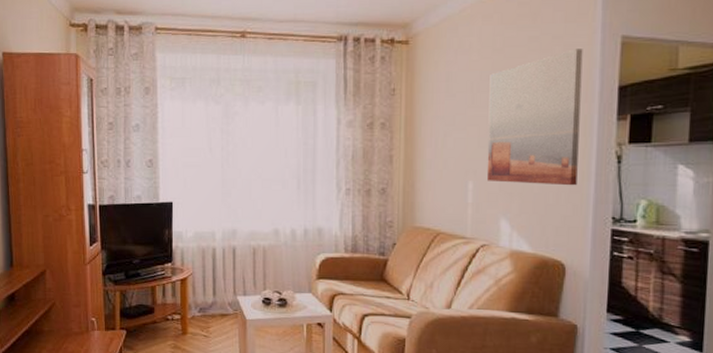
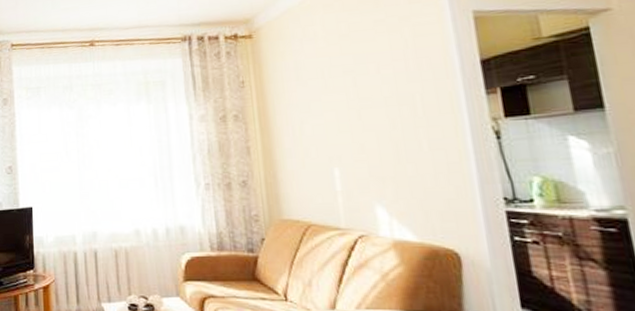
wall art: present [486,49,583,186] -> none [340,27,455,167]

